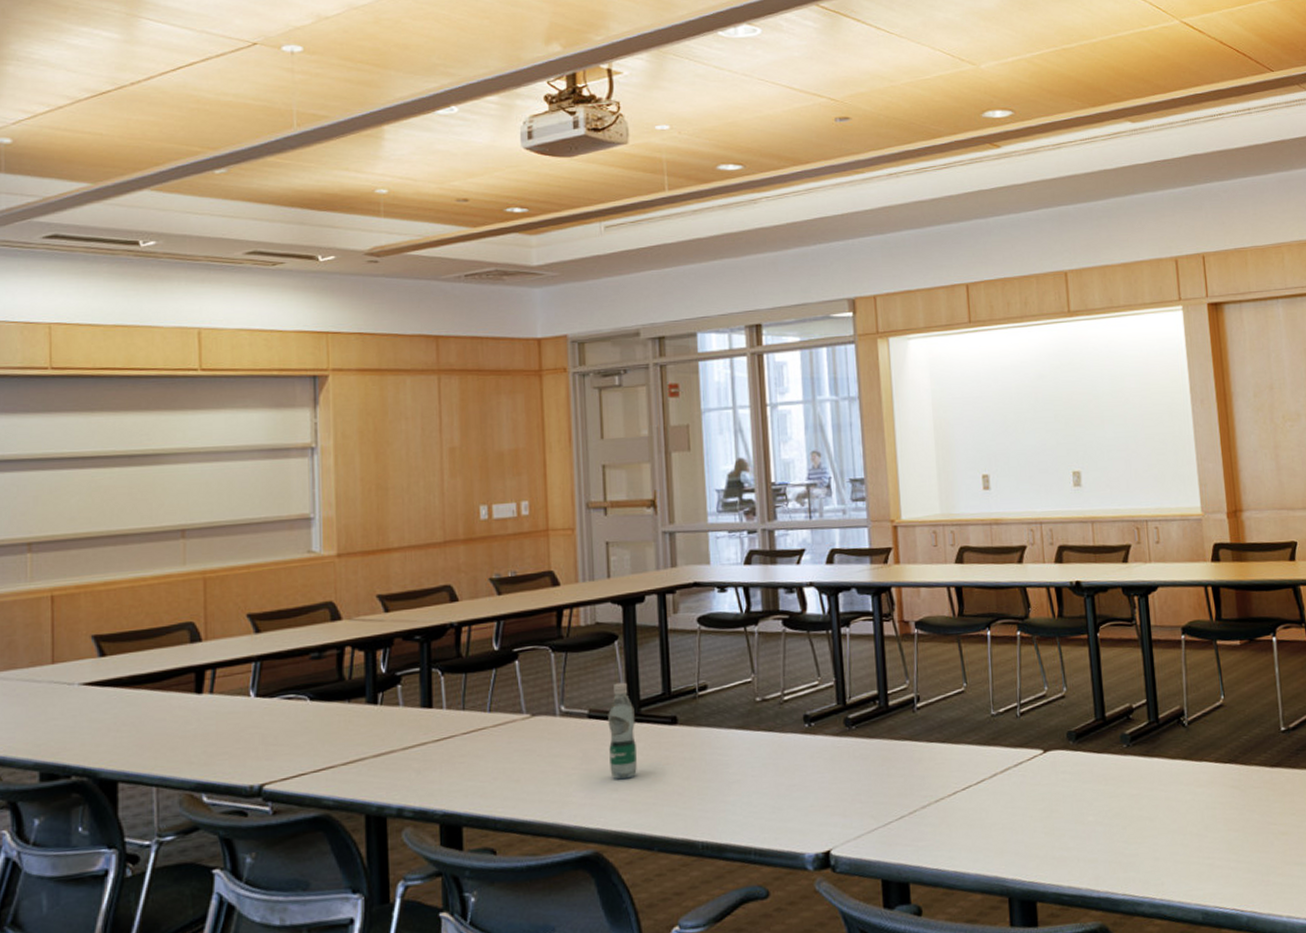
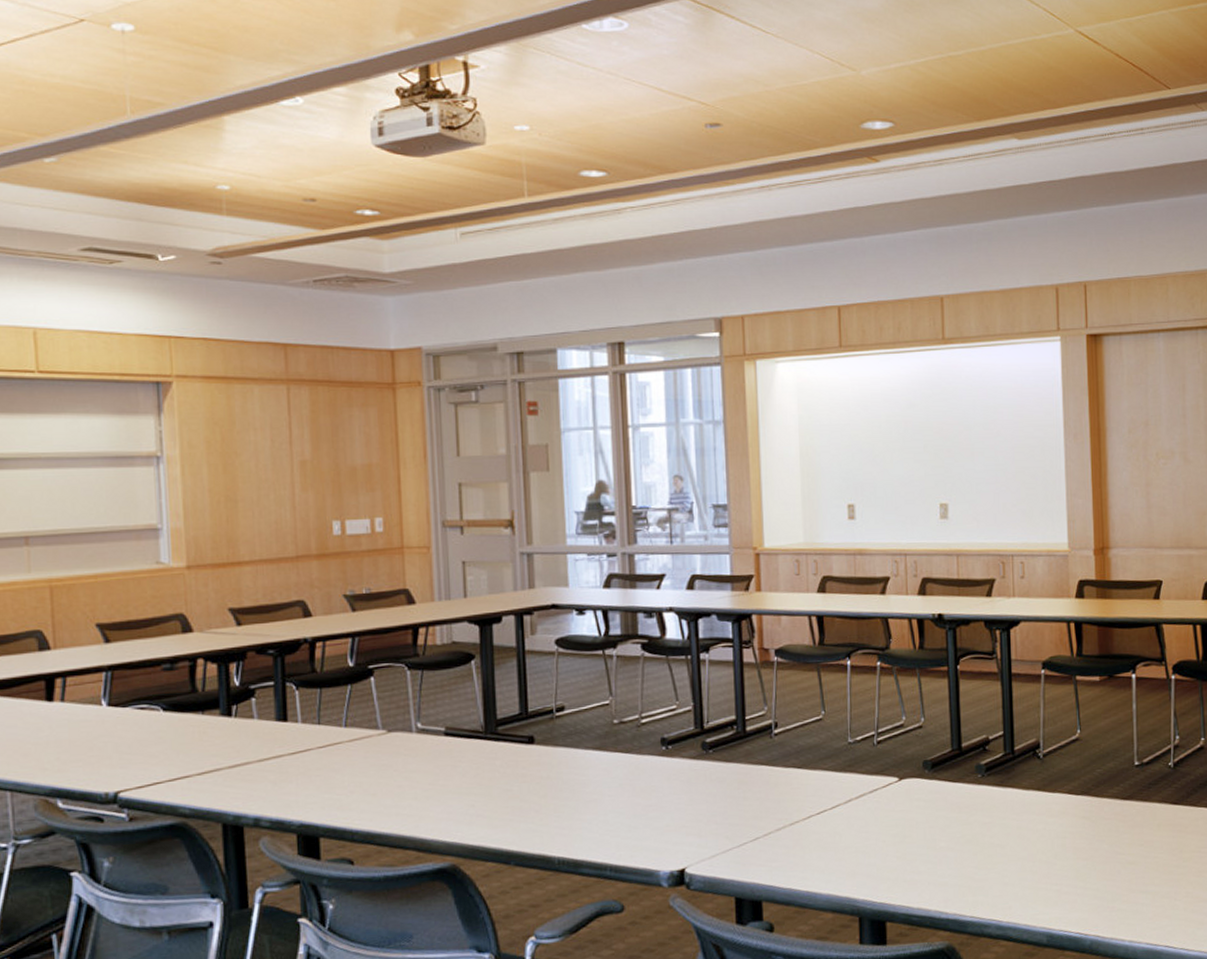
bottle: present [608,682,637,780] -> none [464,701,494,796]

